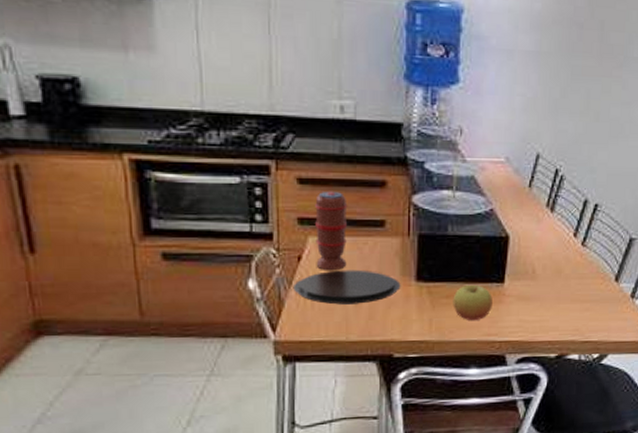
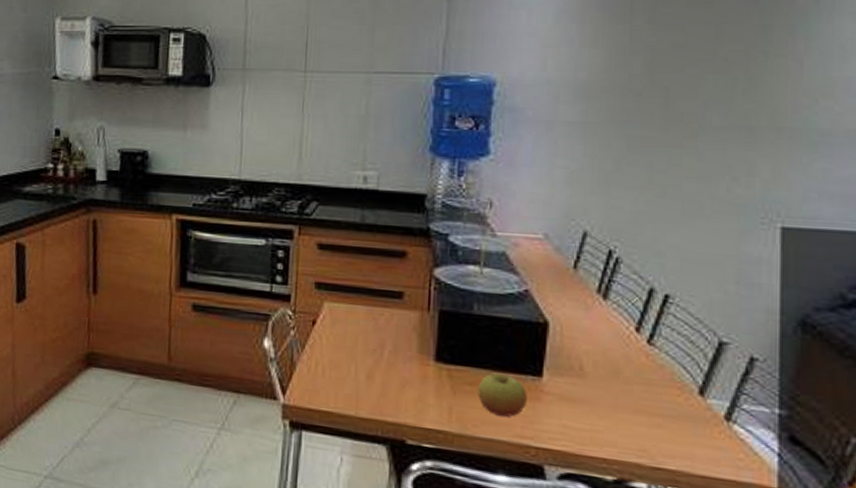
plate: present [292,269,401,305] -> none [305,338,418,379]
spice grinder: present [314,190,348,270] -> none [330,258,365,339]

